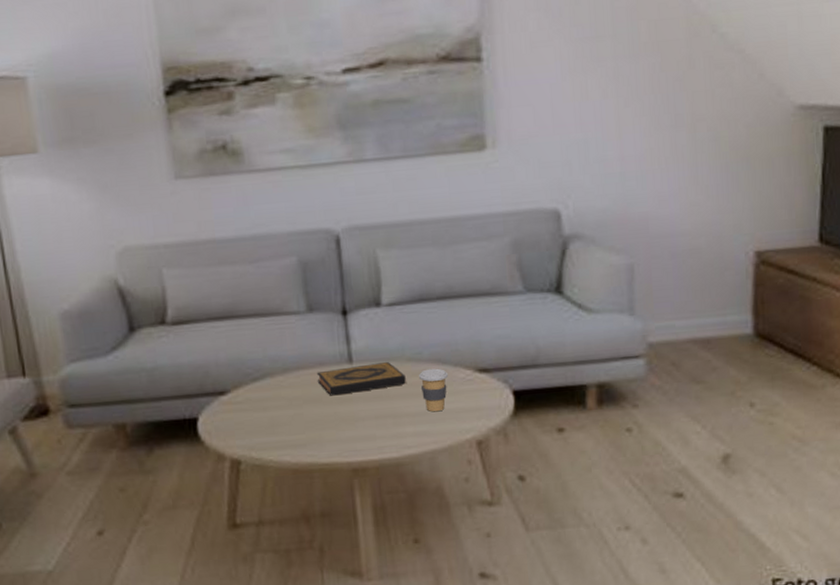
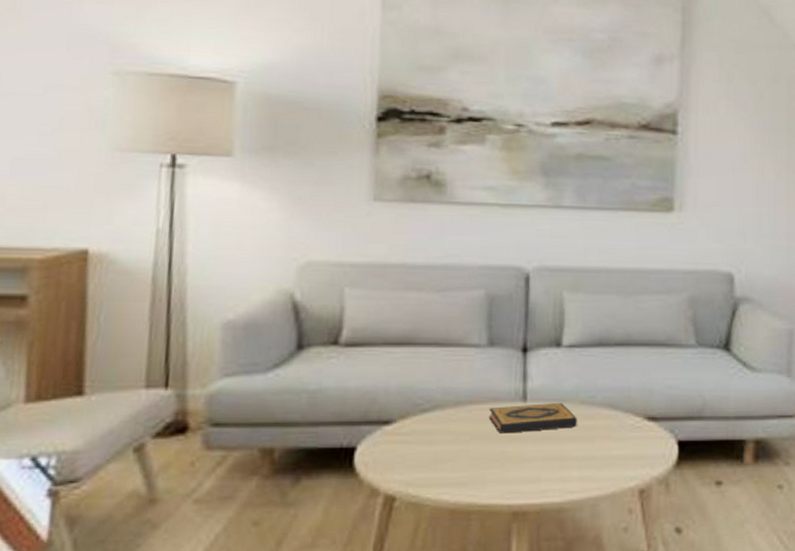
coffee cup: present [418,368,449,412] -> none [589,413,619,457]

